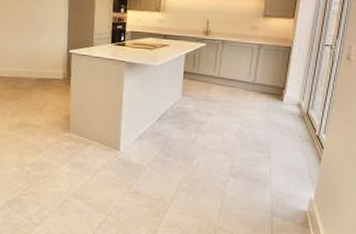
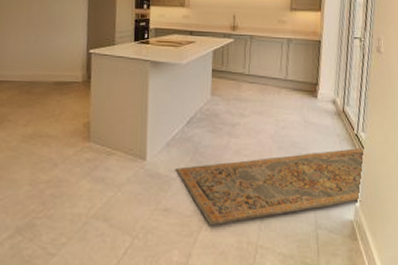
rug: none [146,147,325,209] -> present [175,147,365,226]

